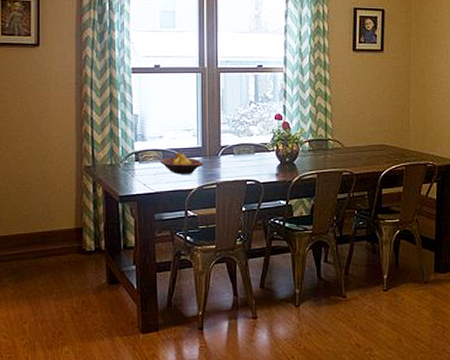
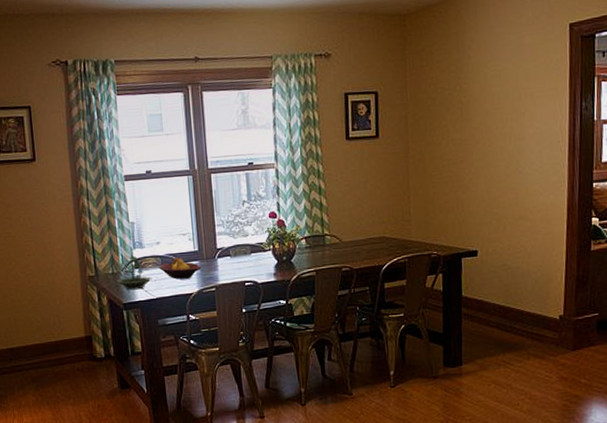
terrarium: none [114,148,152,183] -> present [116,255,152,290]

